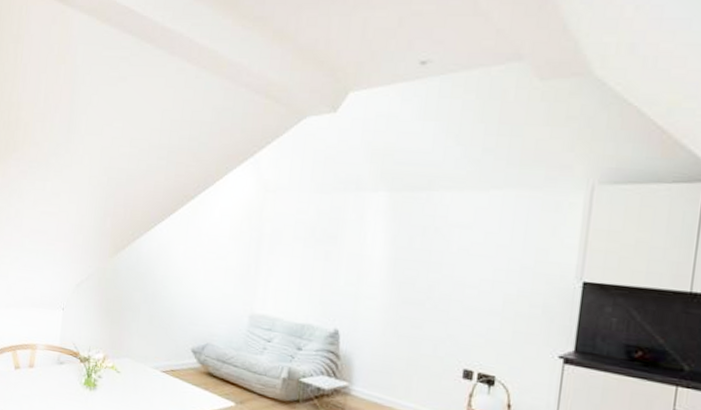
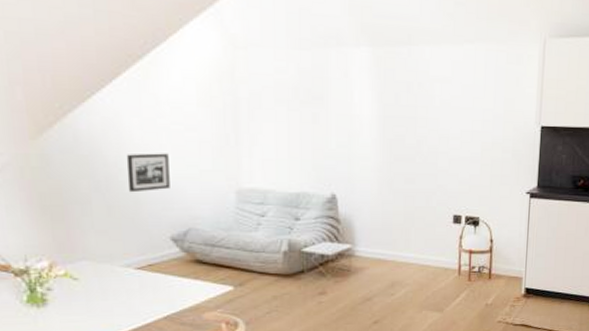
picture frame: none [167,274,201,307] -> present [126,153,170,193]

